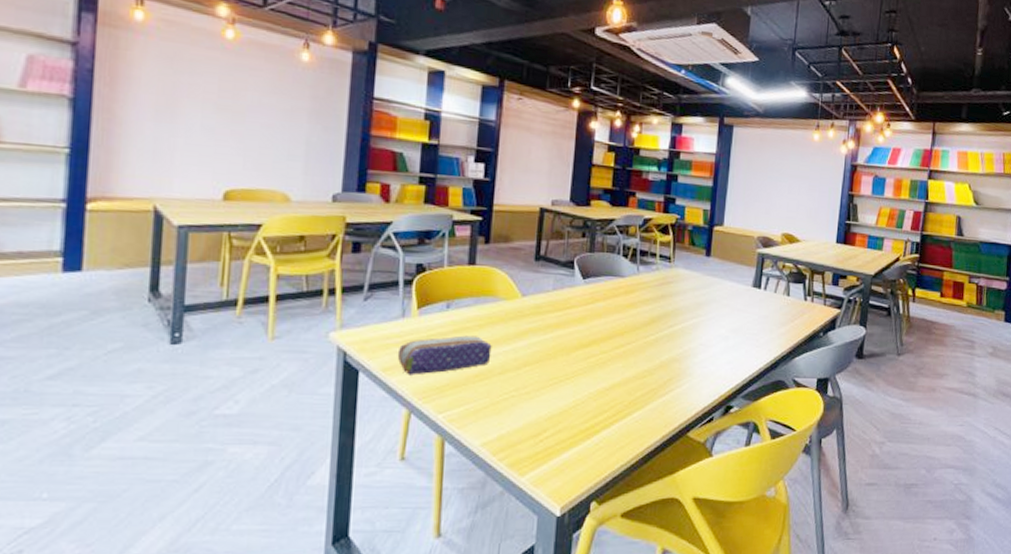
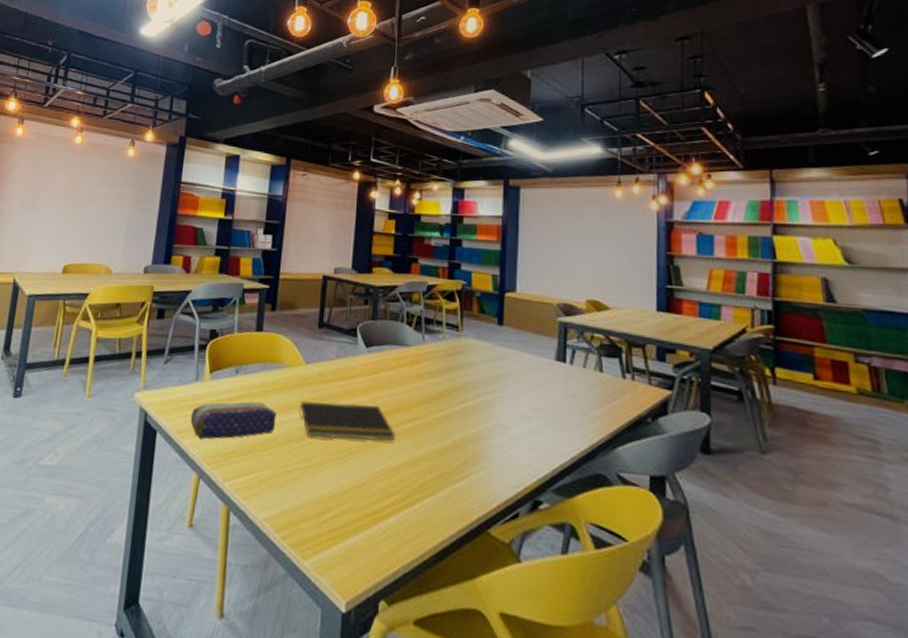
notepad: none [515,332,609,367] -> present [299,401,395,441]

